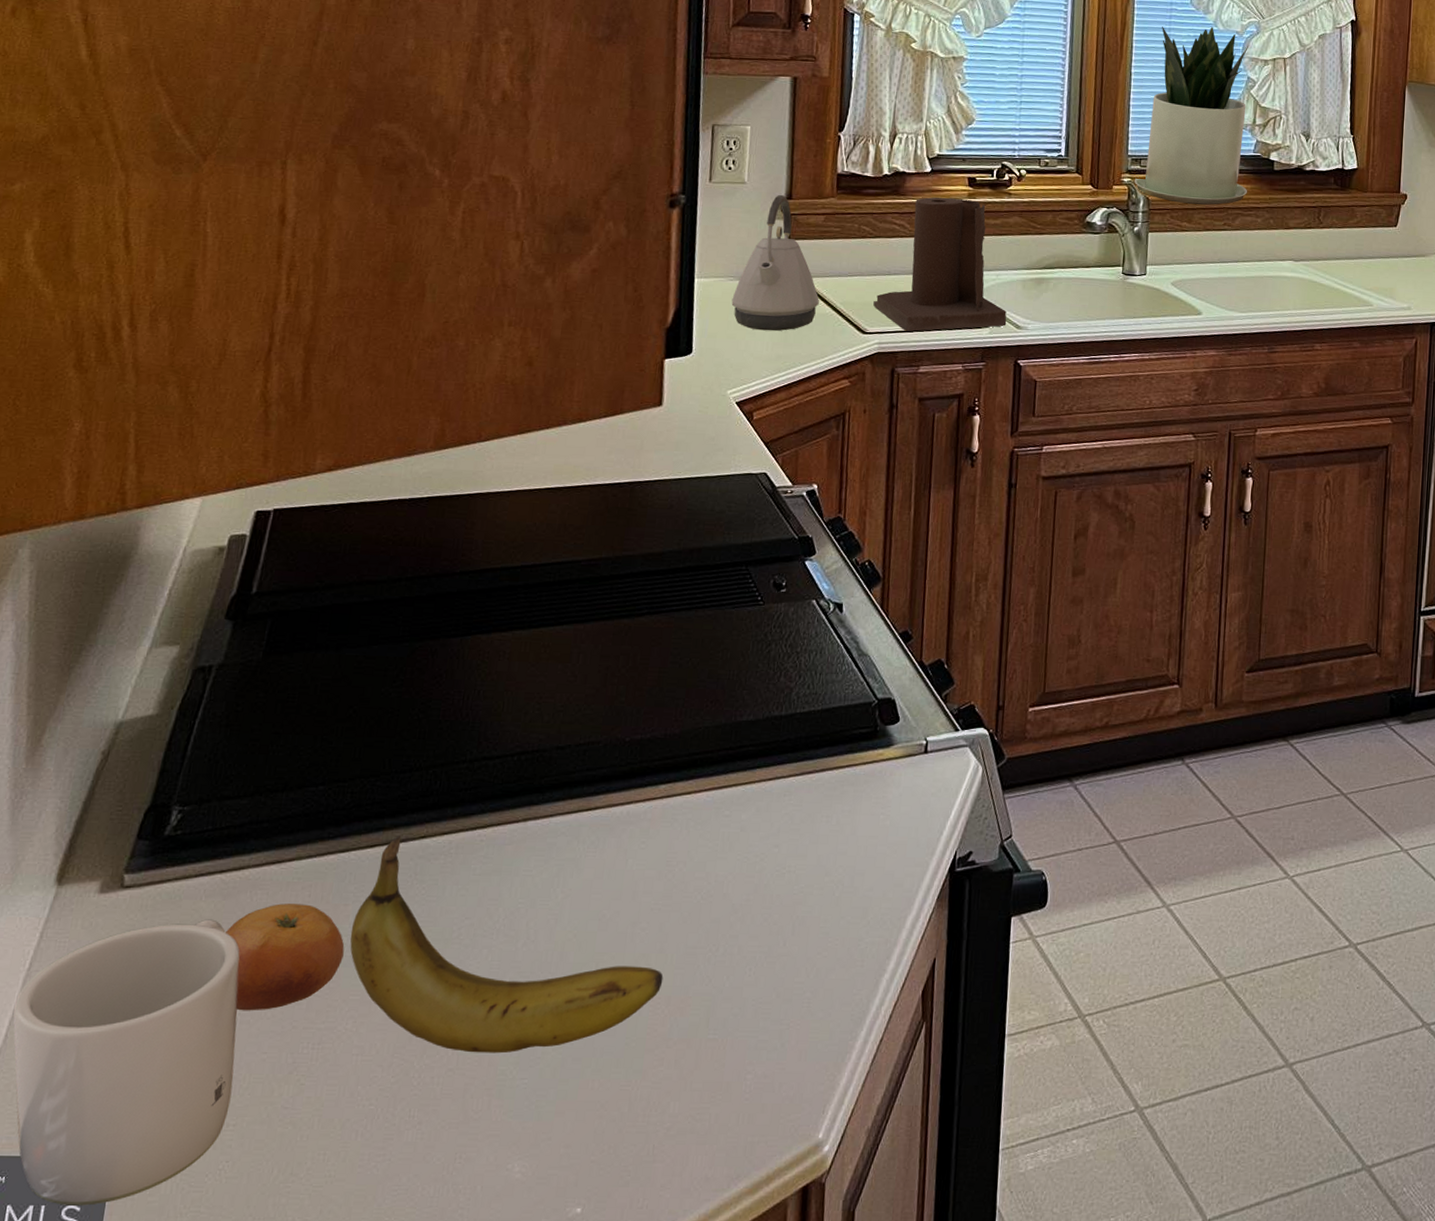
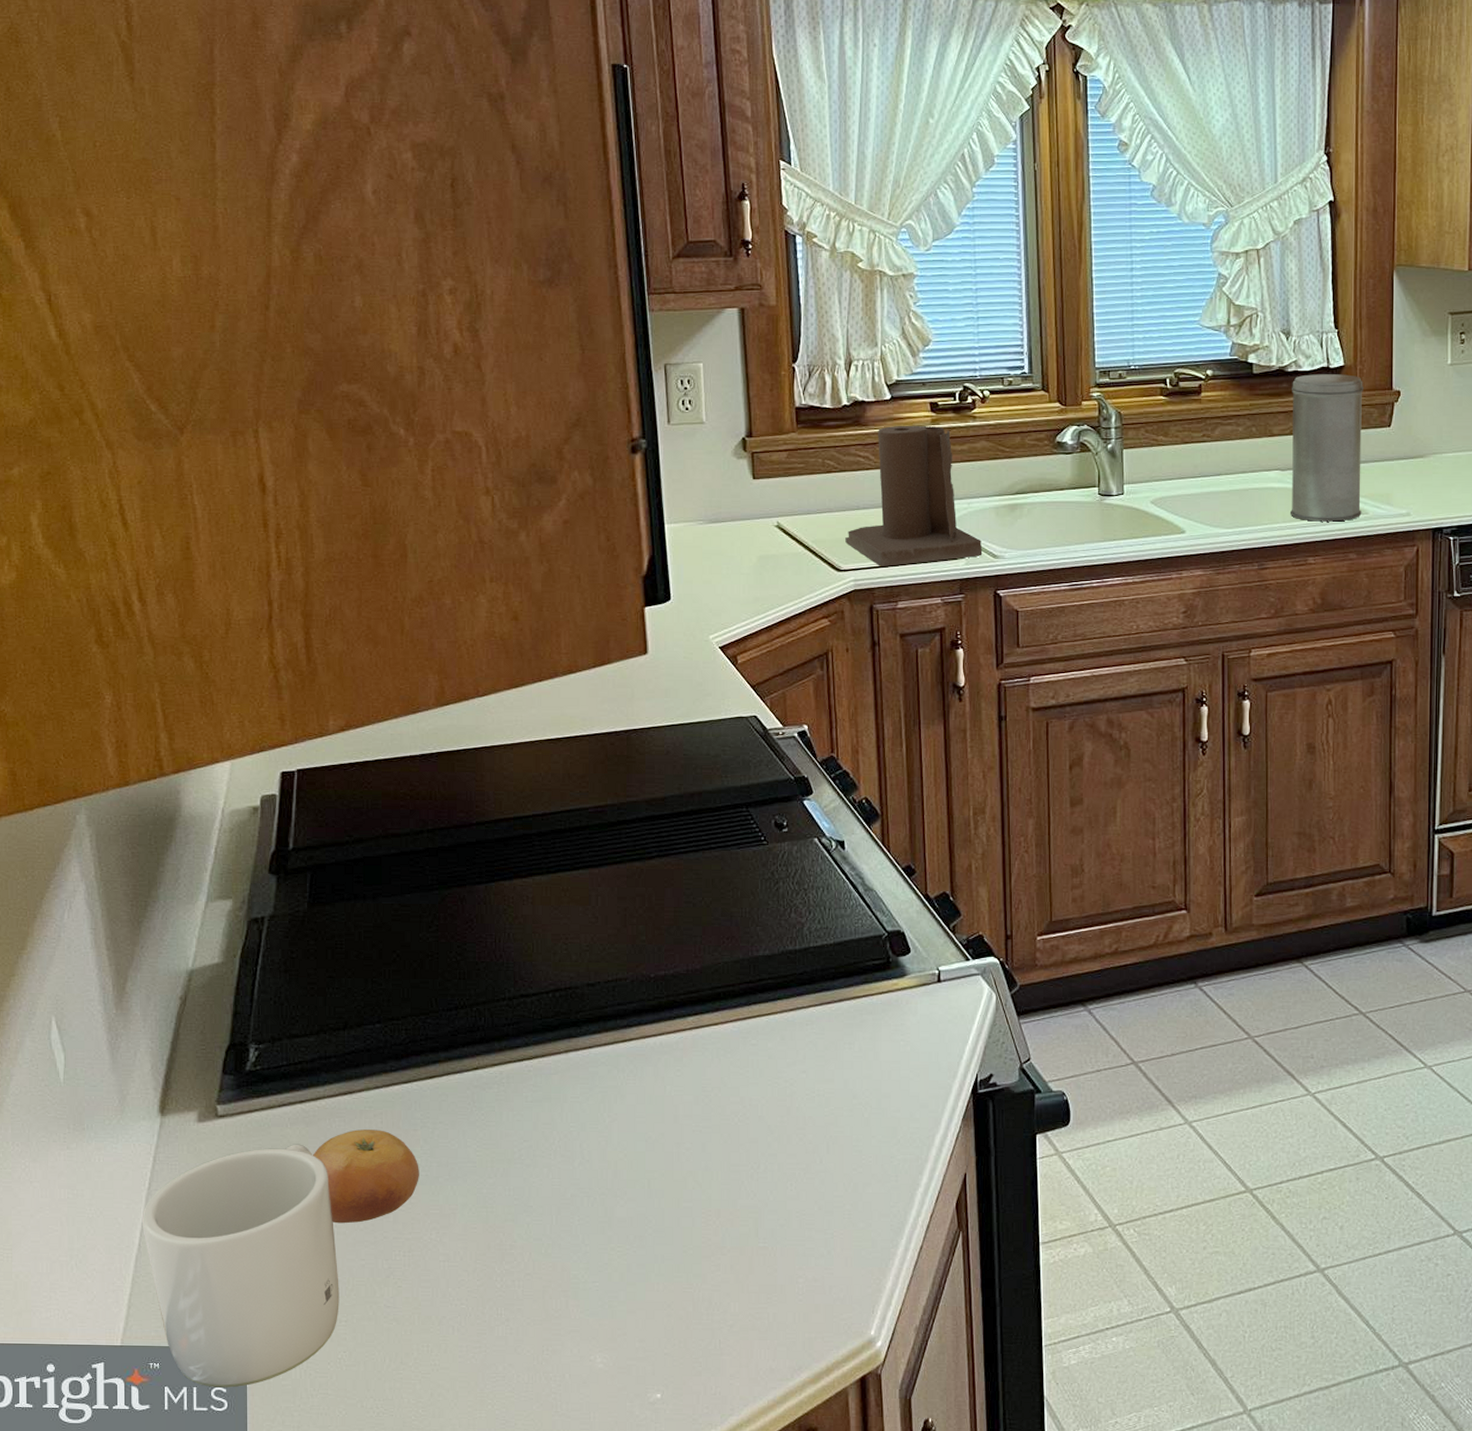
fruit: present [349,836,664,1054] -> none [423,1068,711,1260]
kettle: present [731,195,819,331] -> none [704,434,790,574]
planter: present [1134,27,1250,205] -> none [1104,221,1227,417]
canister: none [1301,174,1375,312] -> present [1291,374,1364,522]

